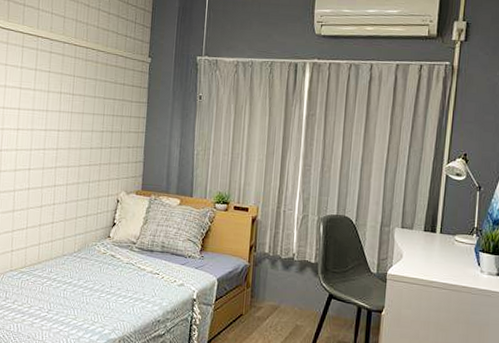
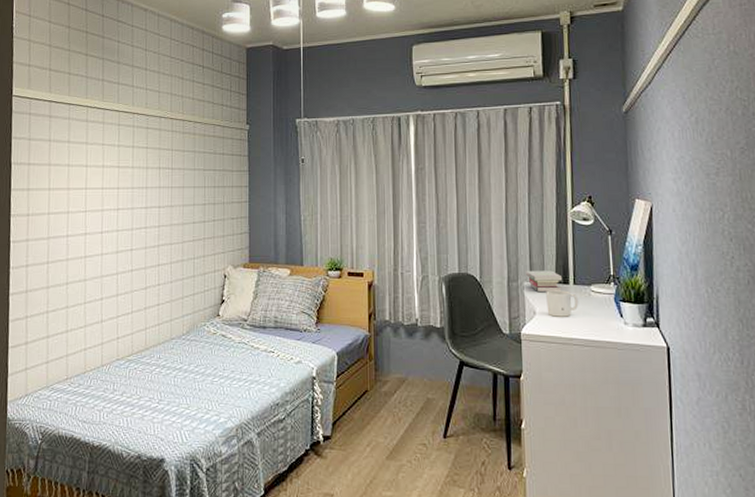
books: none [397,217,431,239] -> present [525,270,563,293]
mug: none [413,237,443,262] -> present [546,290,579,317]

